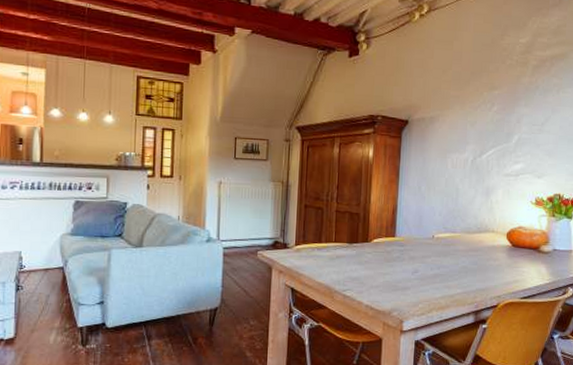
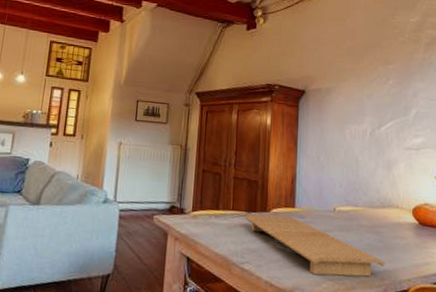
cutting board: none [346,245,478,297] -> present [244,214,386,277]

